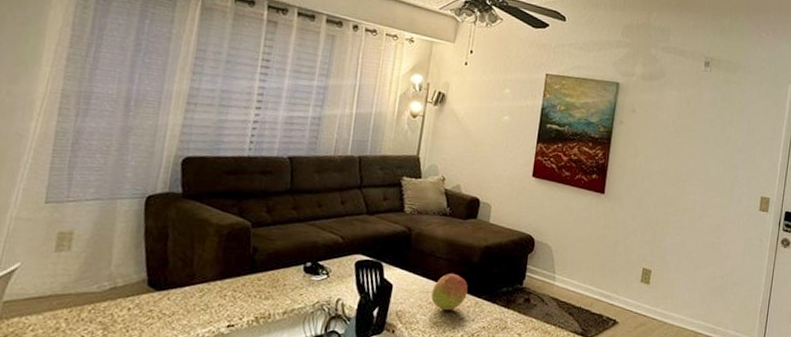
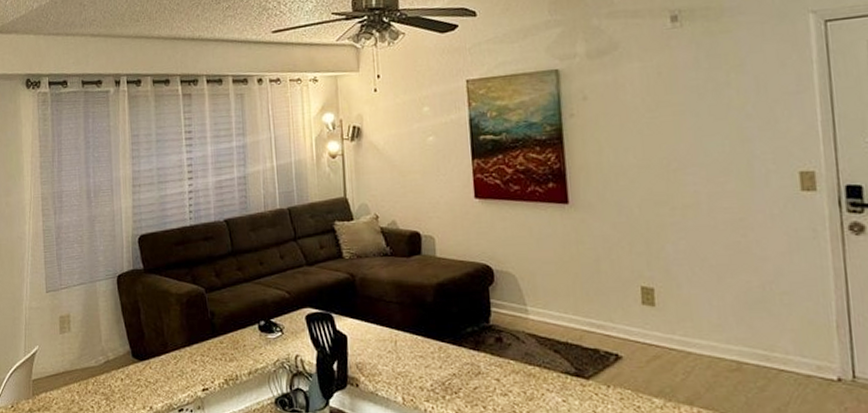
fruit: present [431,273,468,310] -> none [389,317,428,358]

